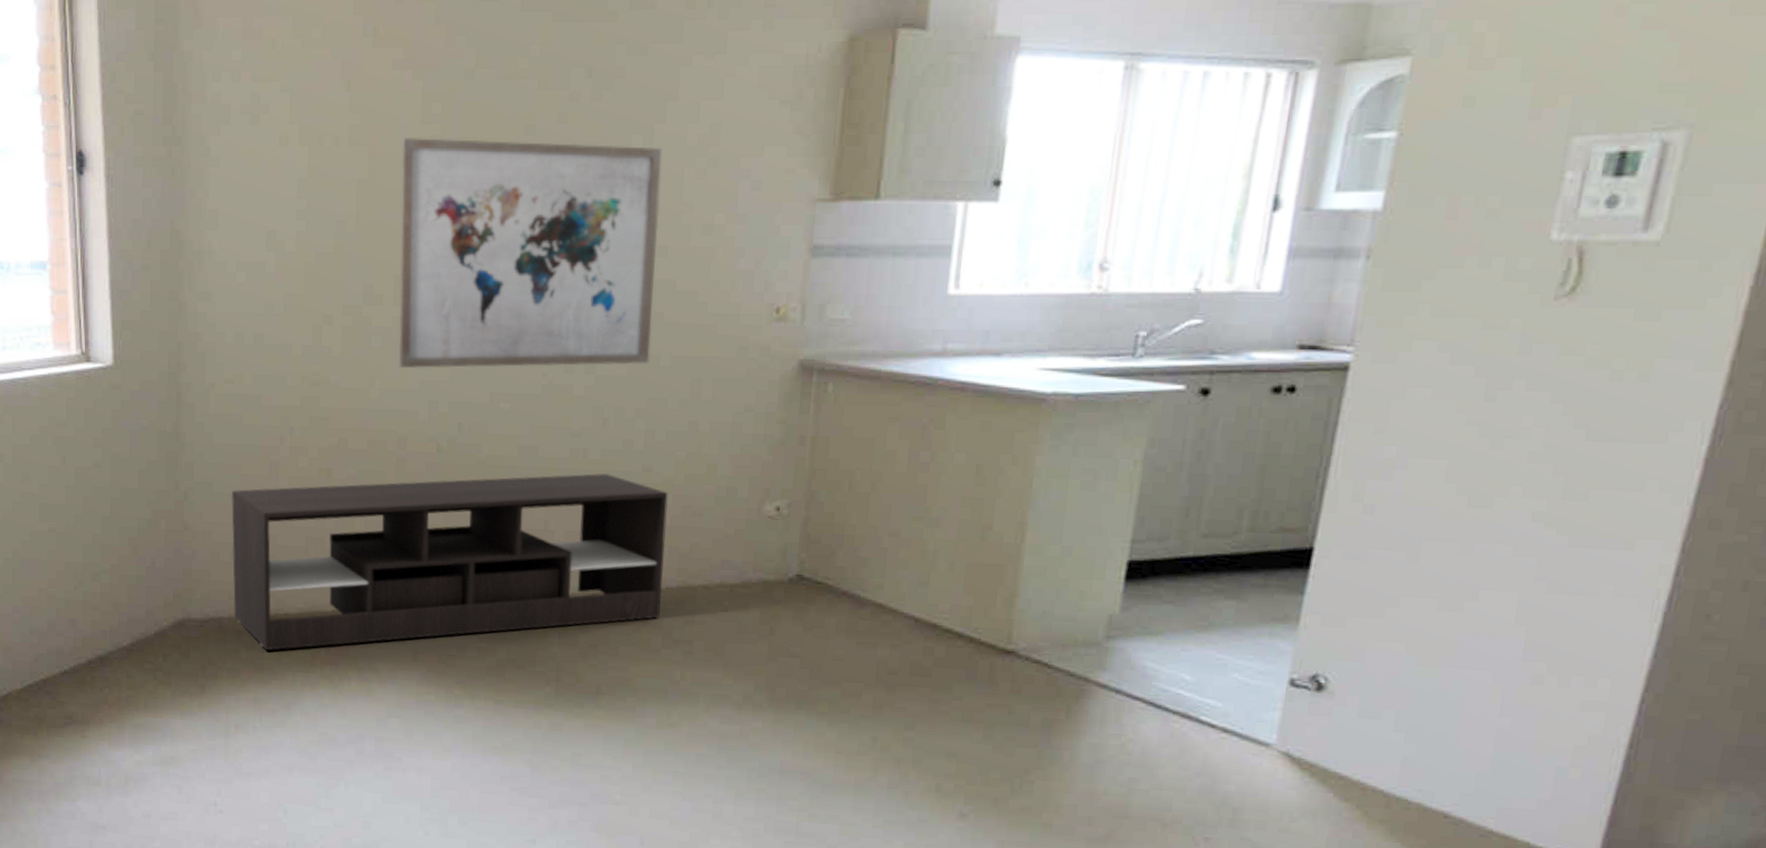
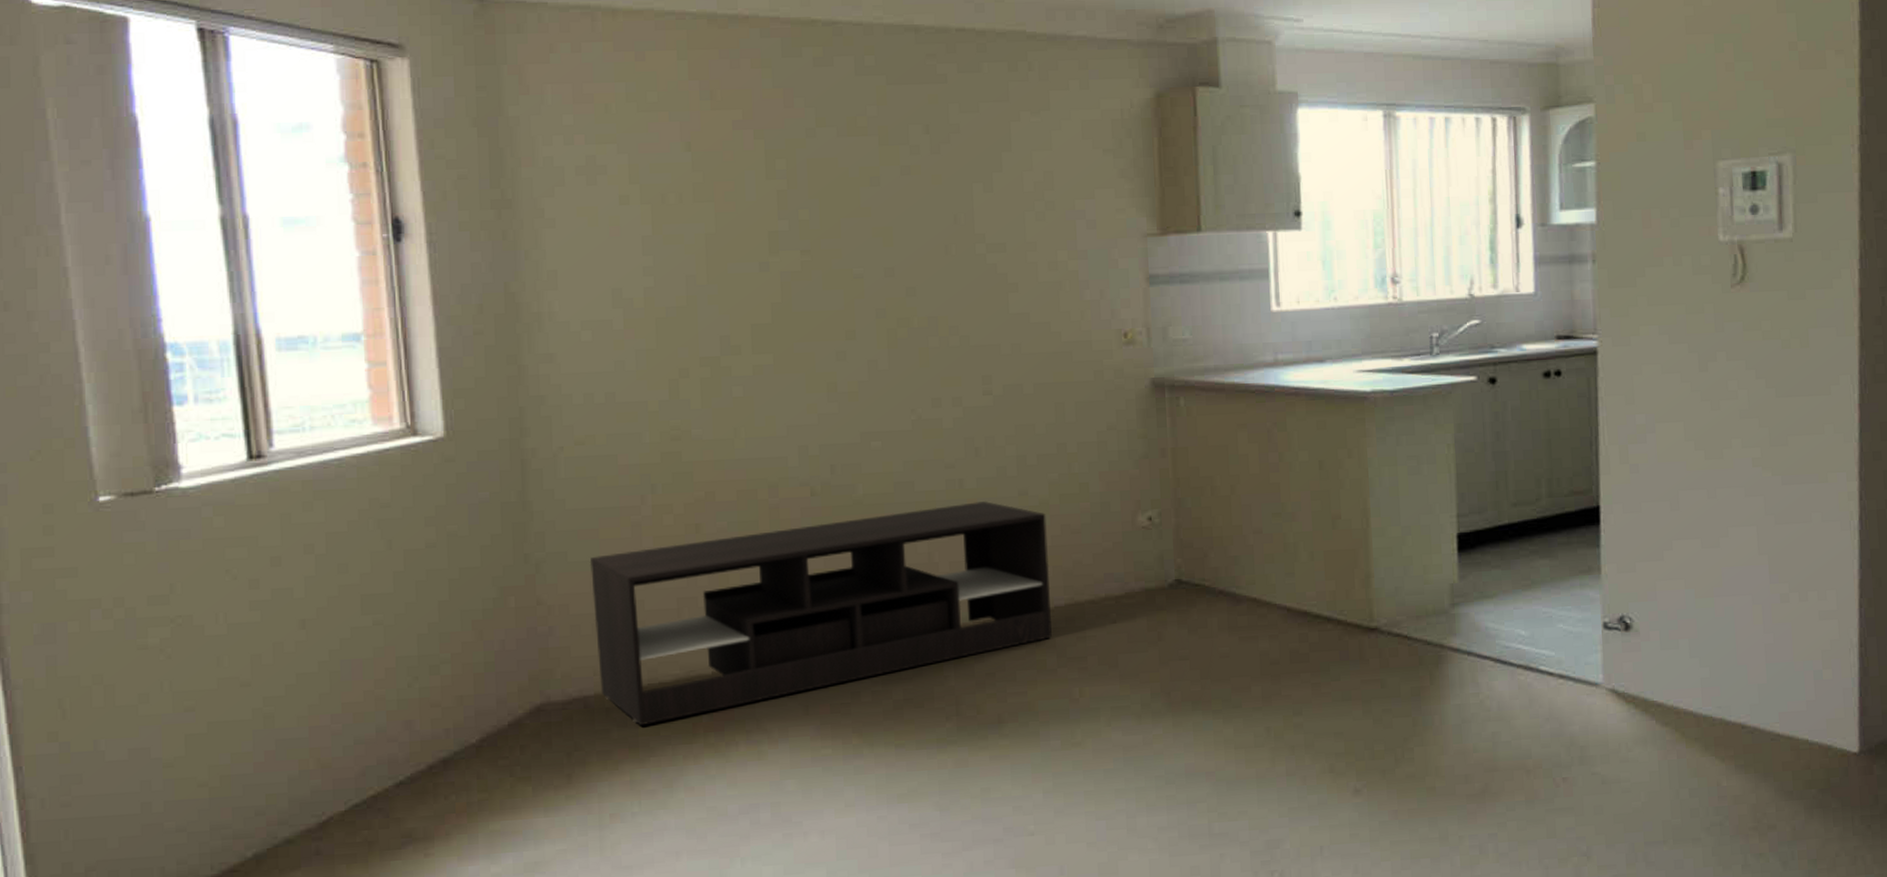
wall art: present [398,138,663,369] -> none [747,192,1013,415]

